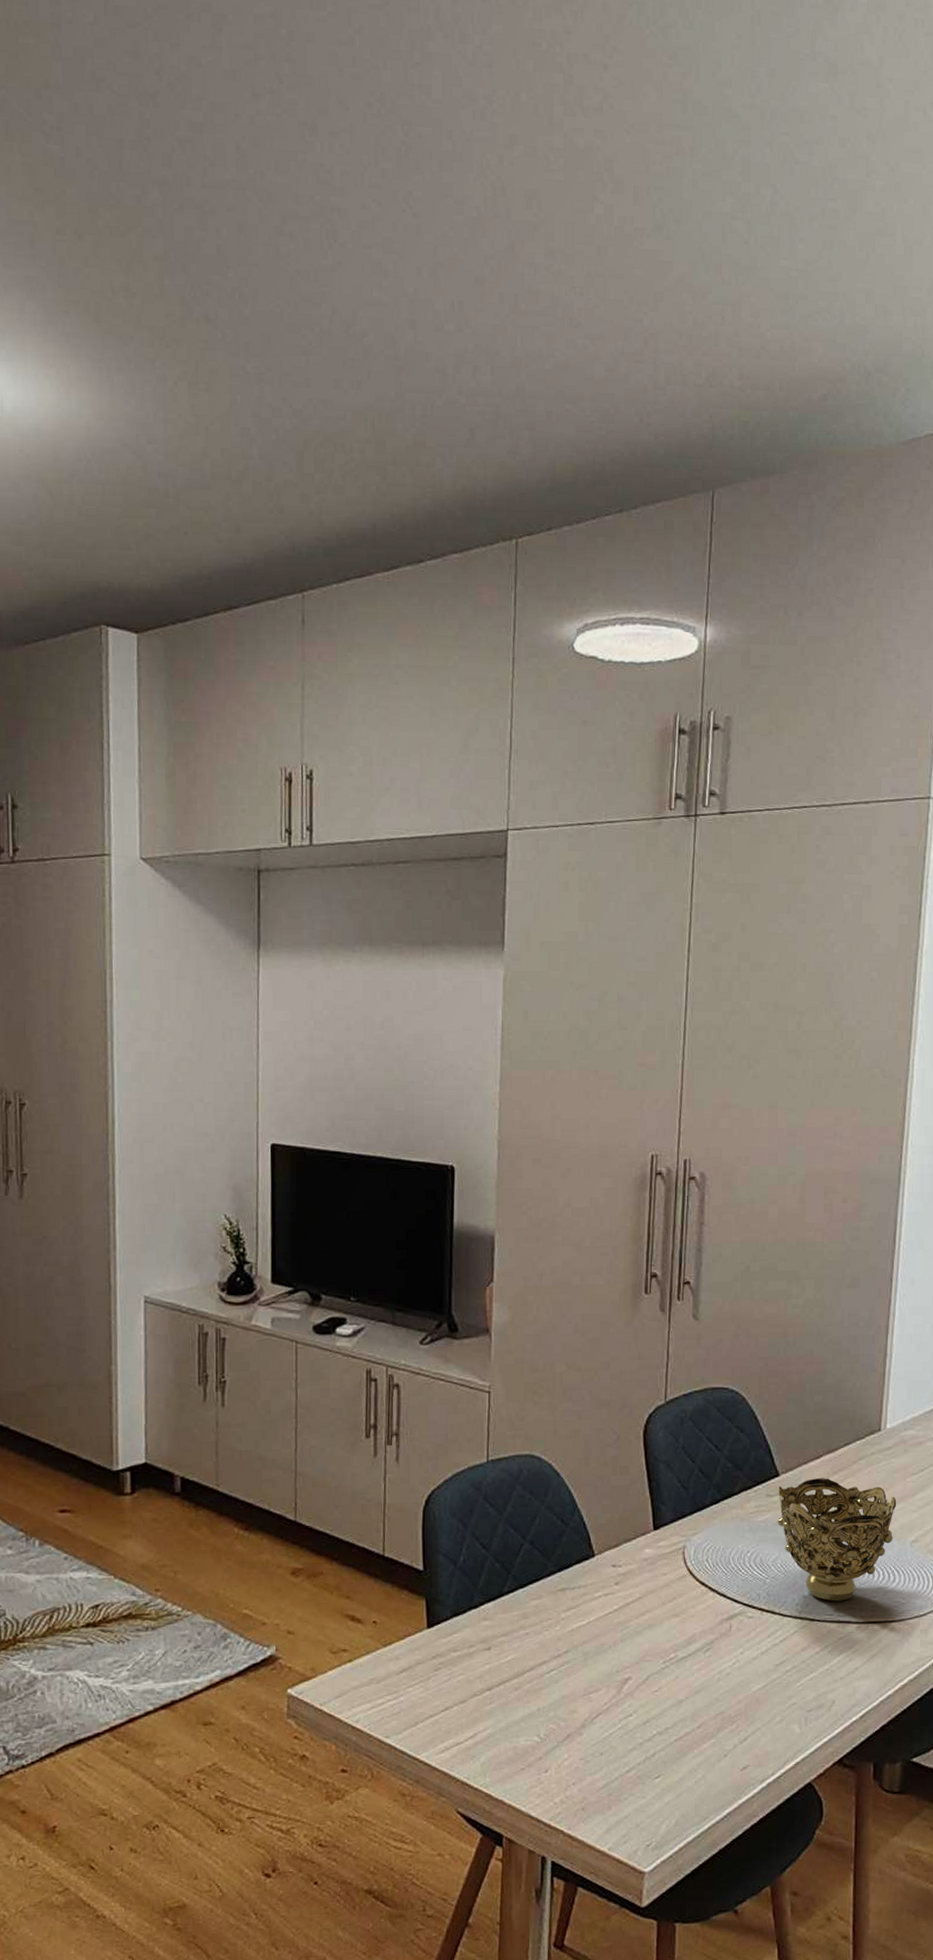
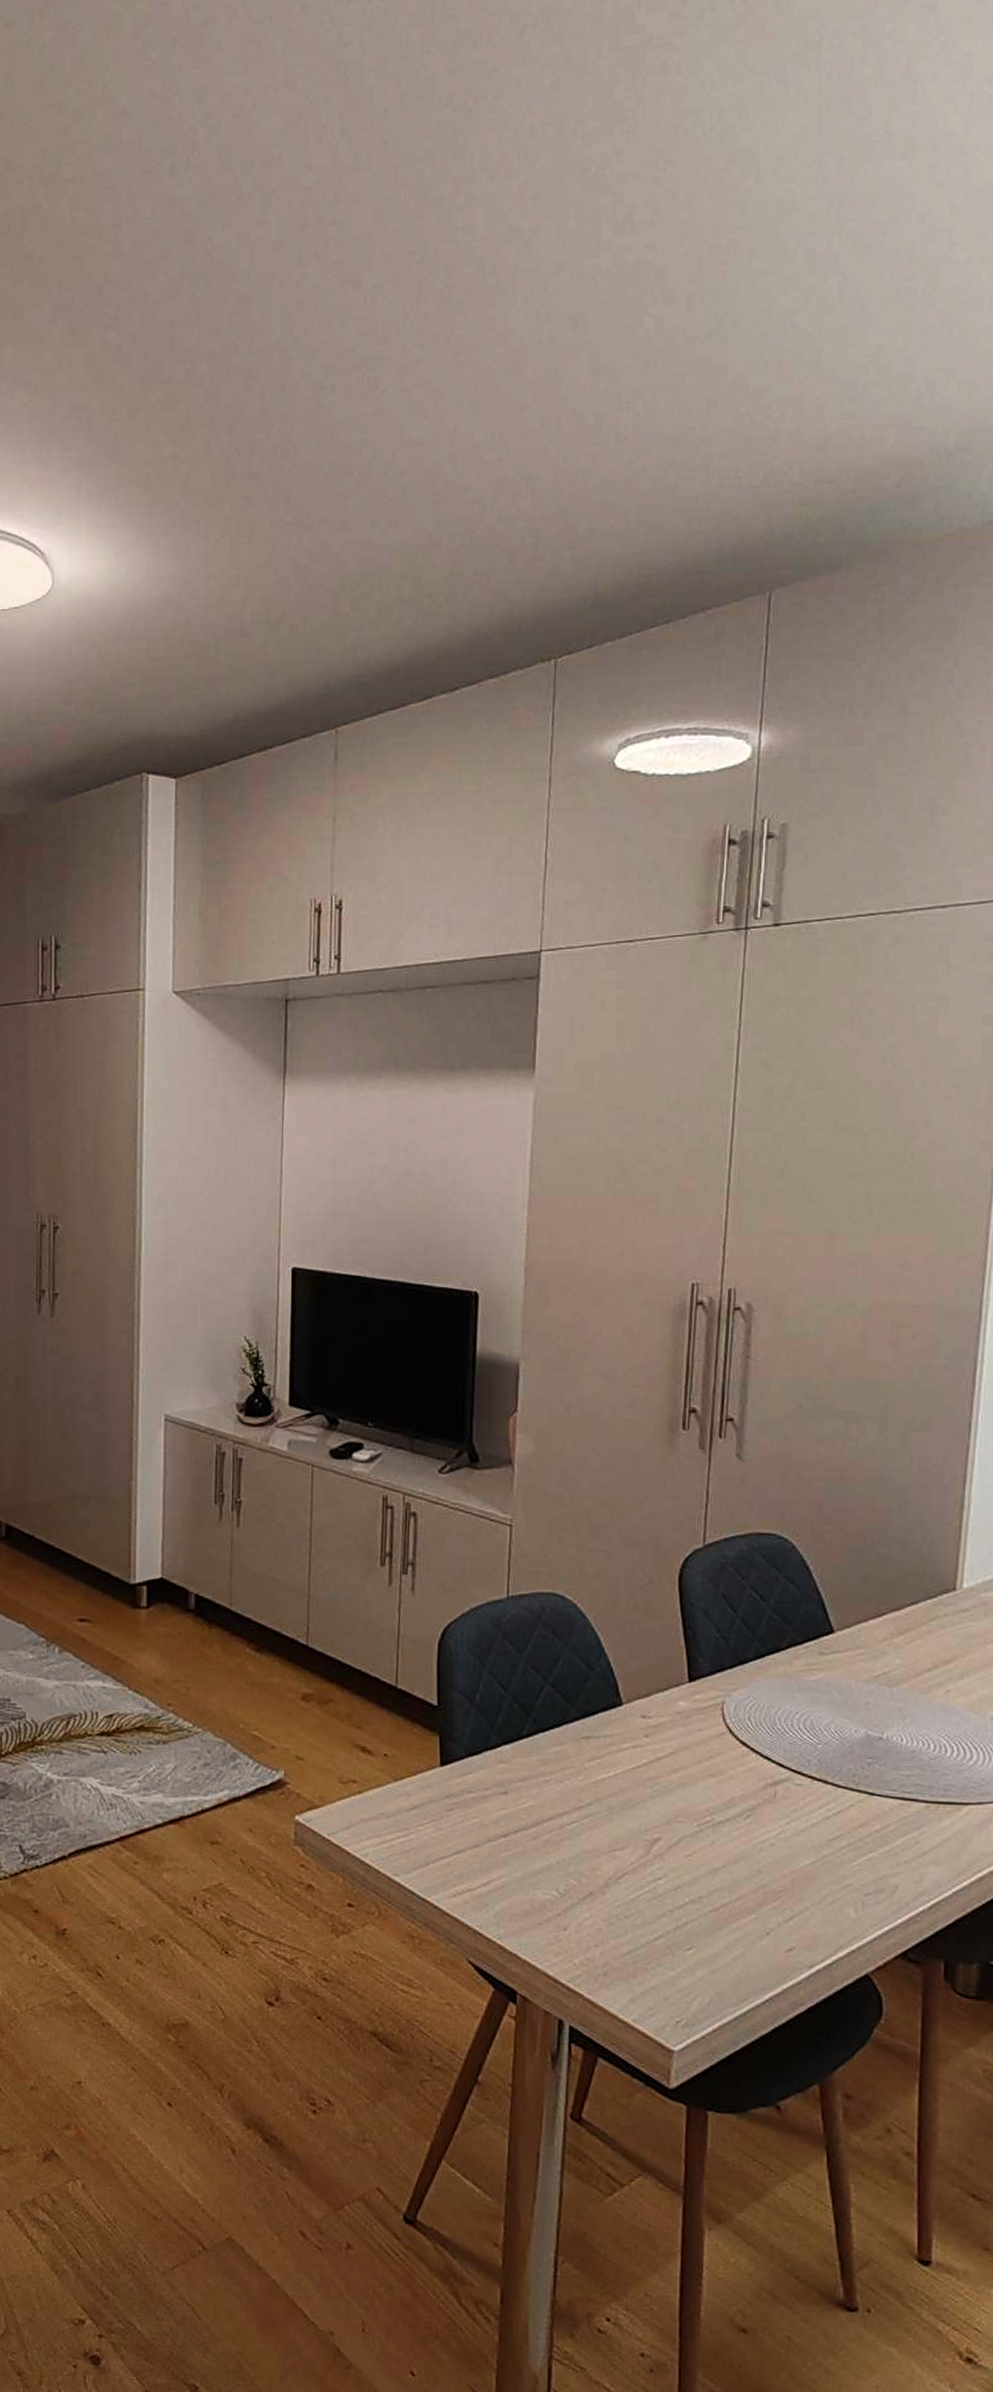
decorative bowl: present [777,1478,897,1602] -> none [831,1638,975,1776]

